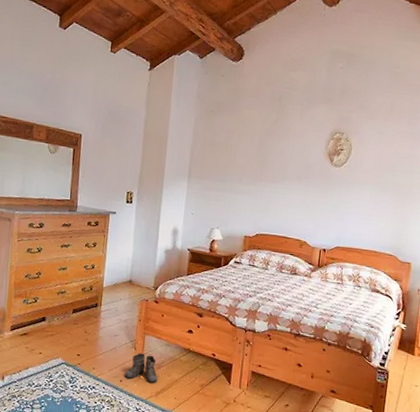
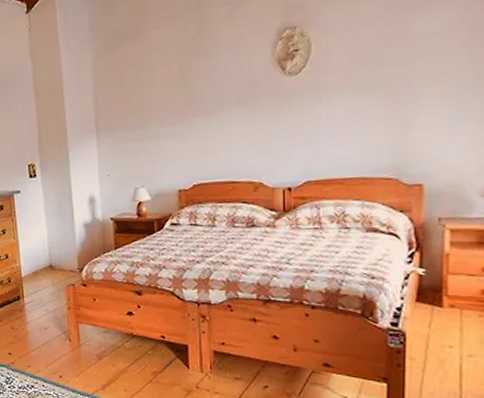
boots: present [124,353,160,383] -> none [63,344,103,376]

